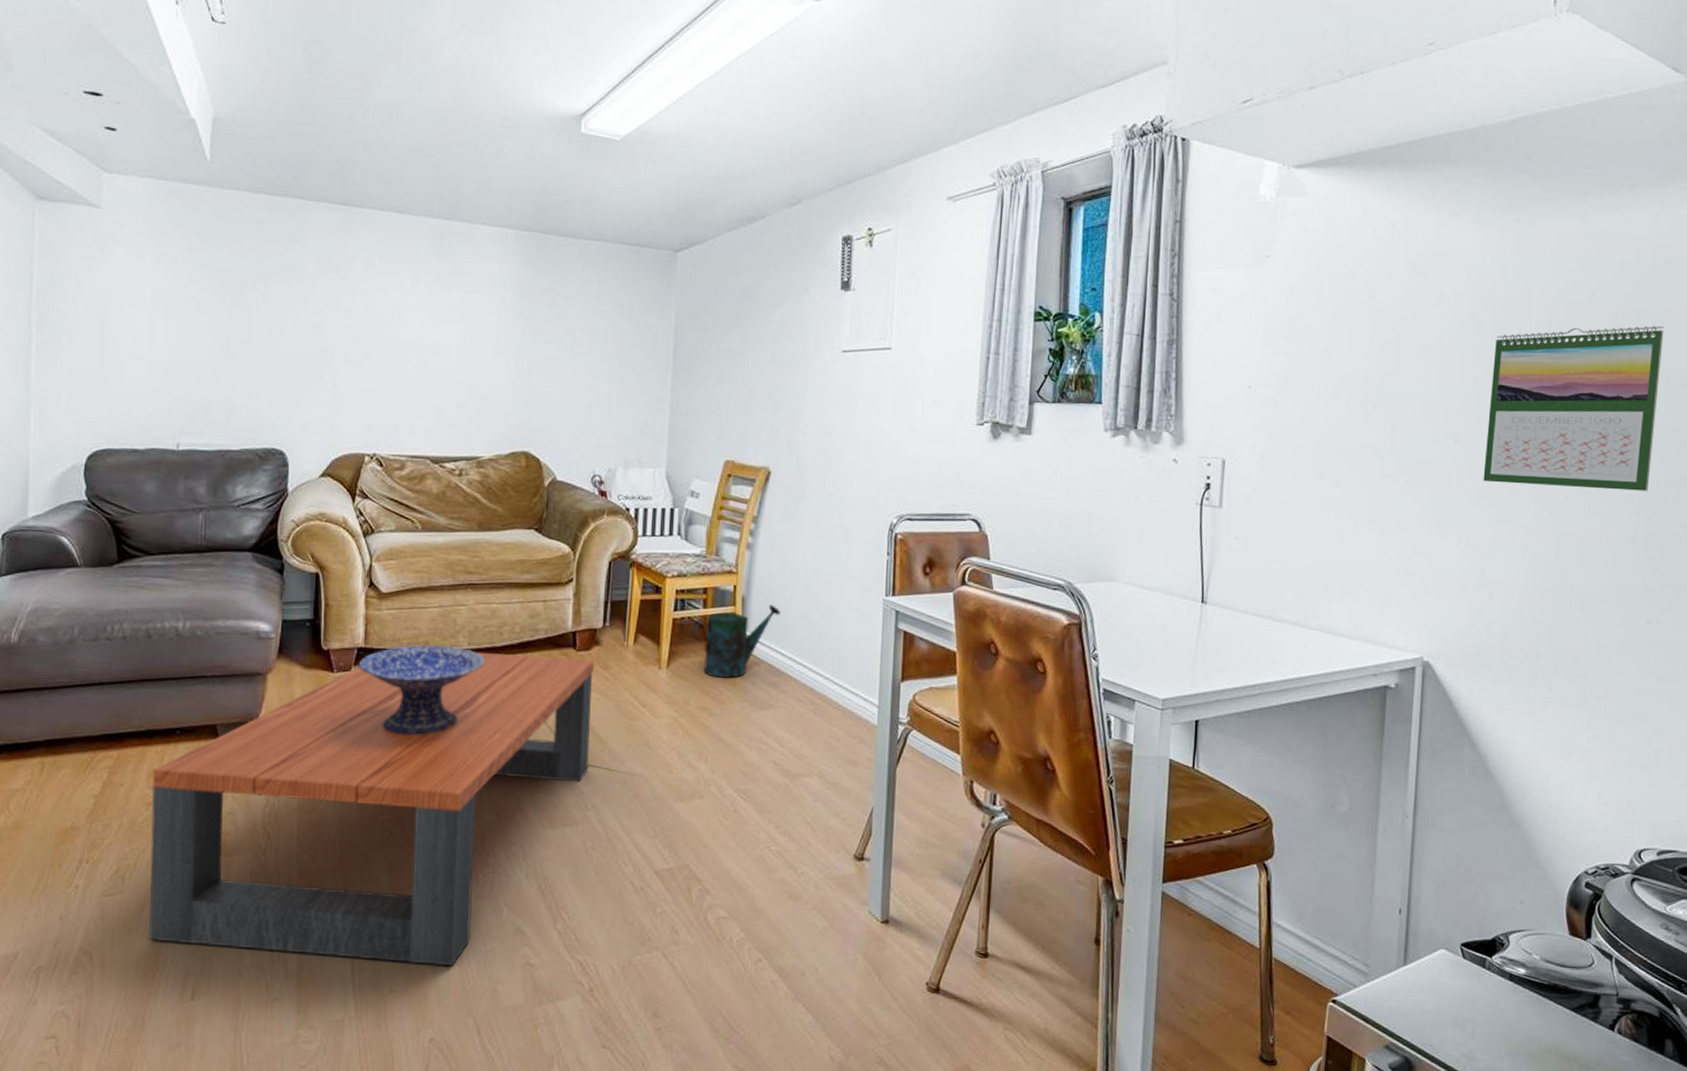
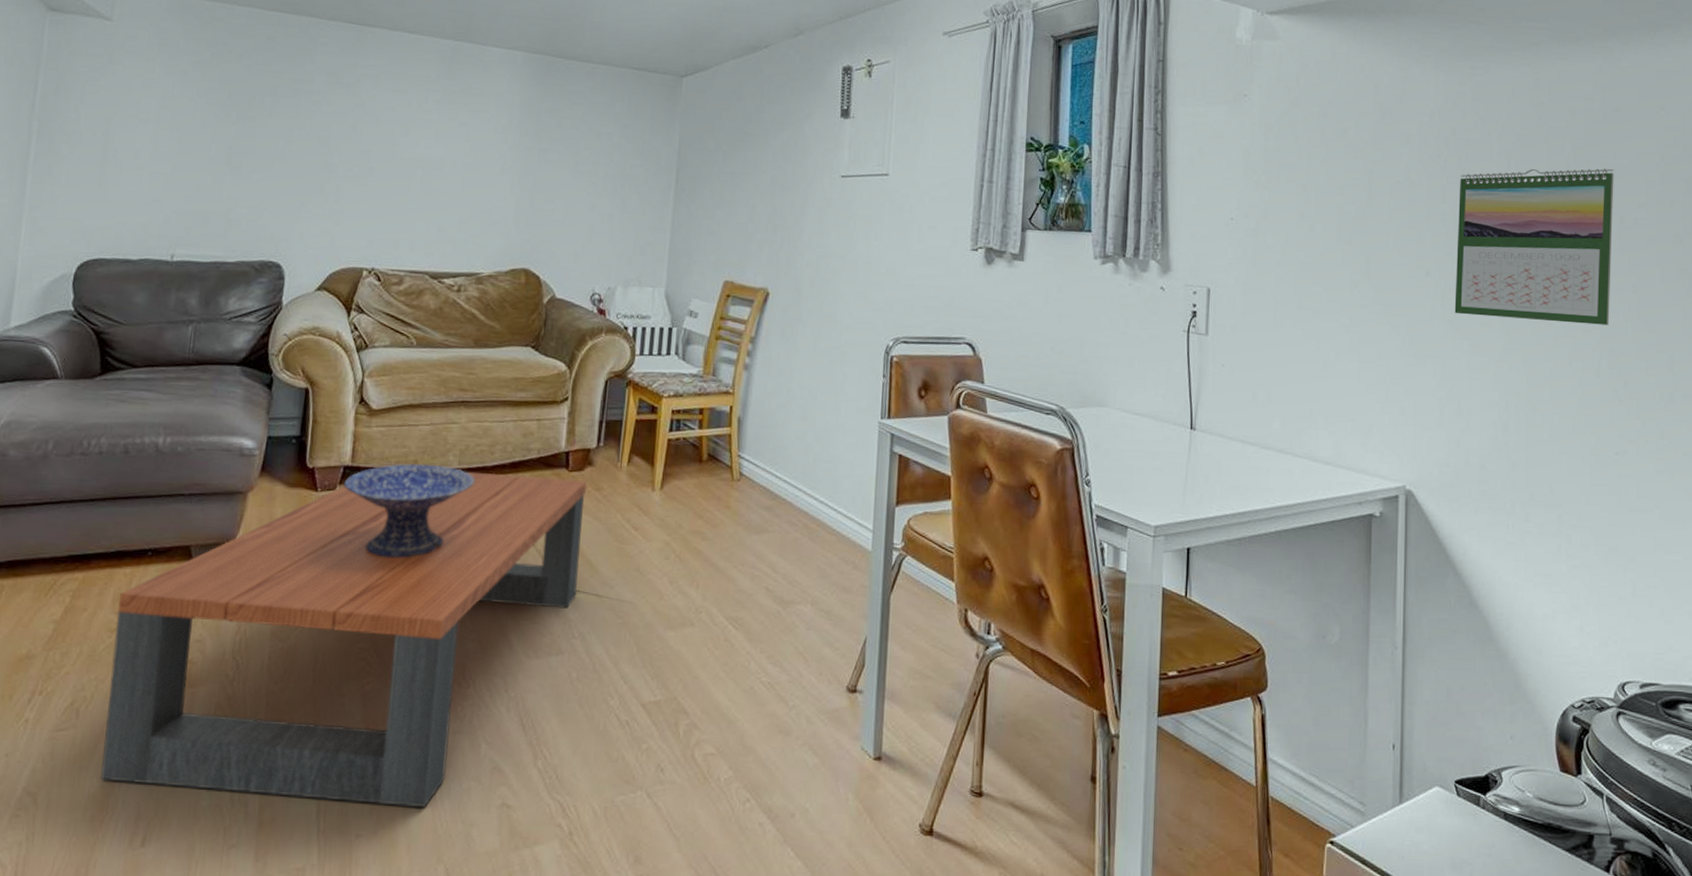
watering can: present [693,605,781,679] -> none [687,426,777,502]

